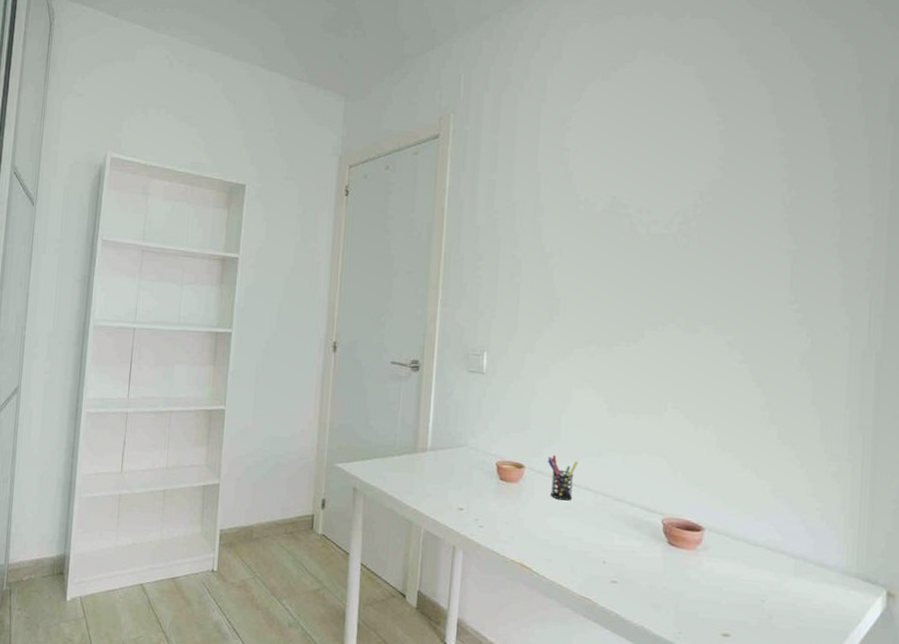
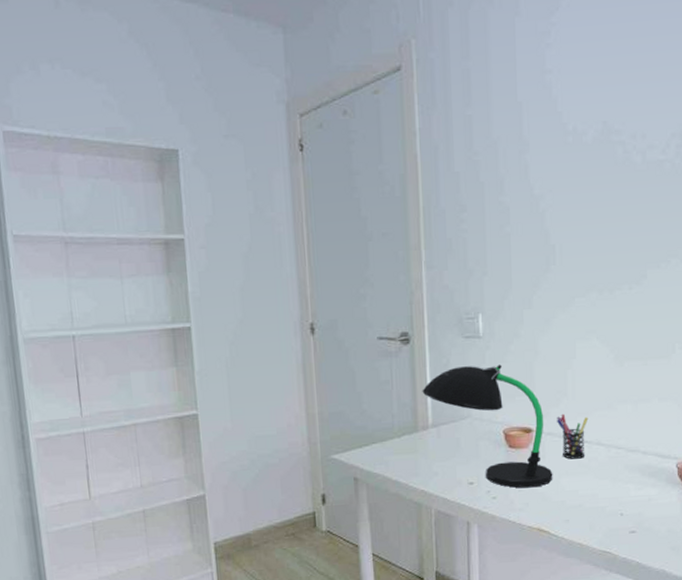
desk lamp: none [425,397,540,522] -> present [422,364,553,488]

